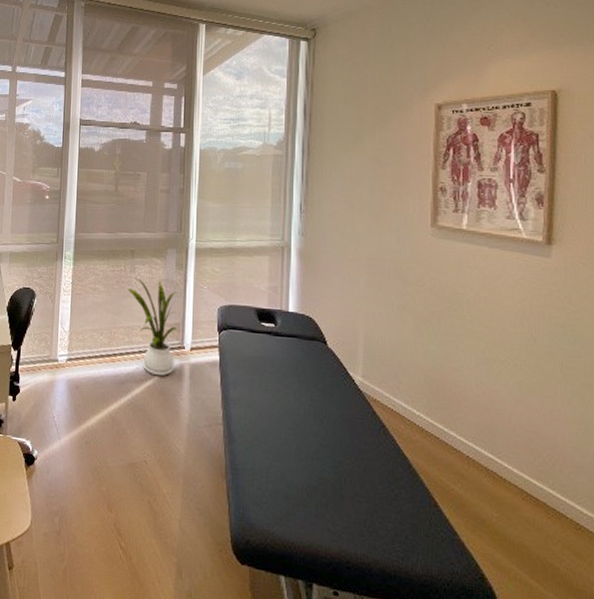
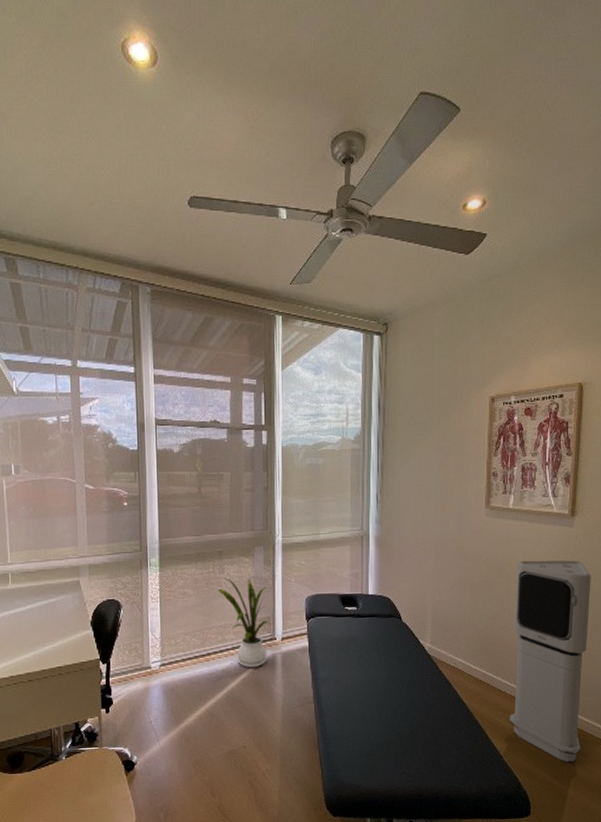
air purifier: none [467,292,579,562] -> present [510,560,591,762]

